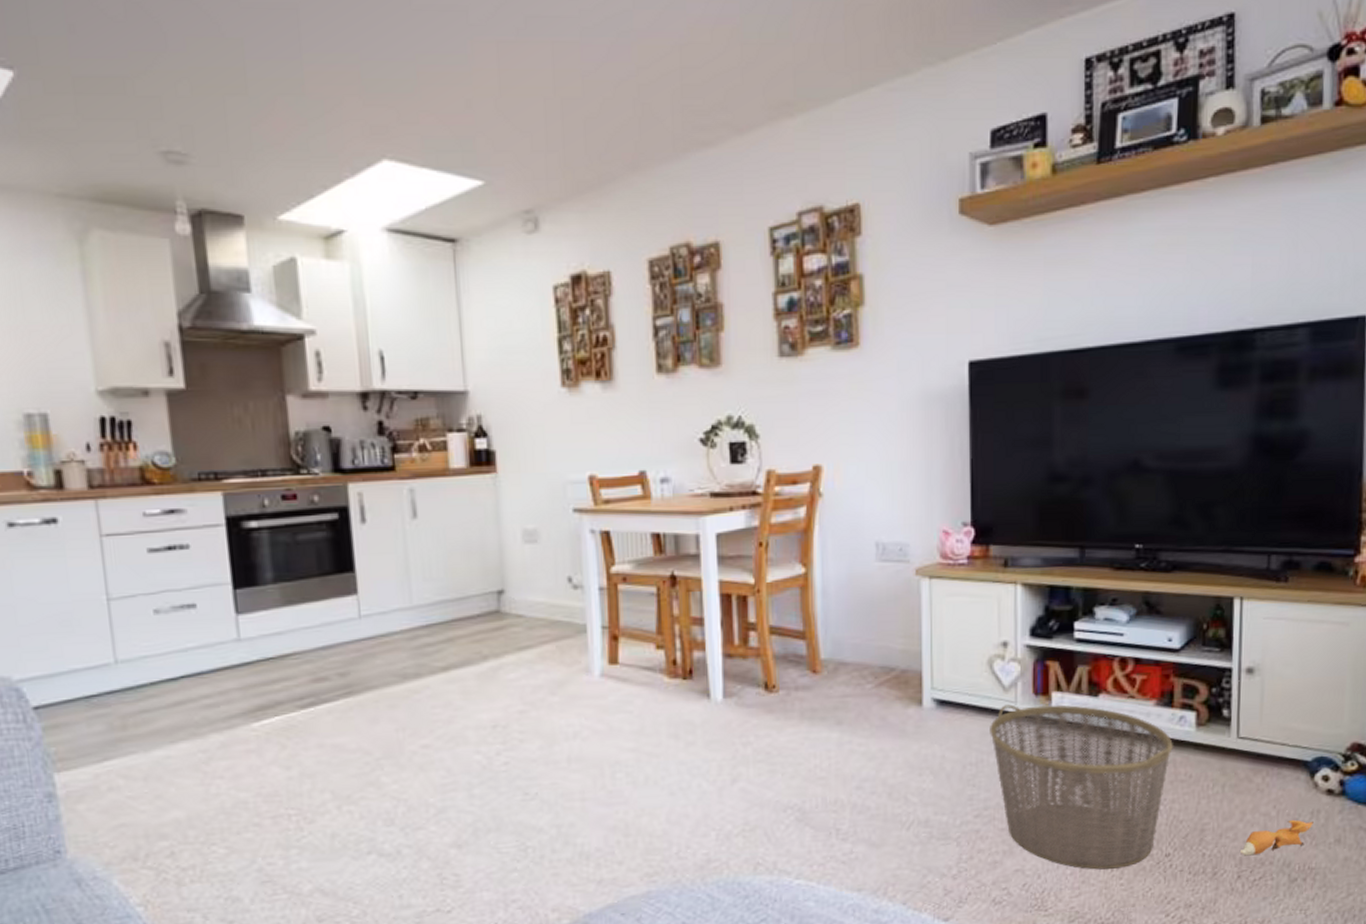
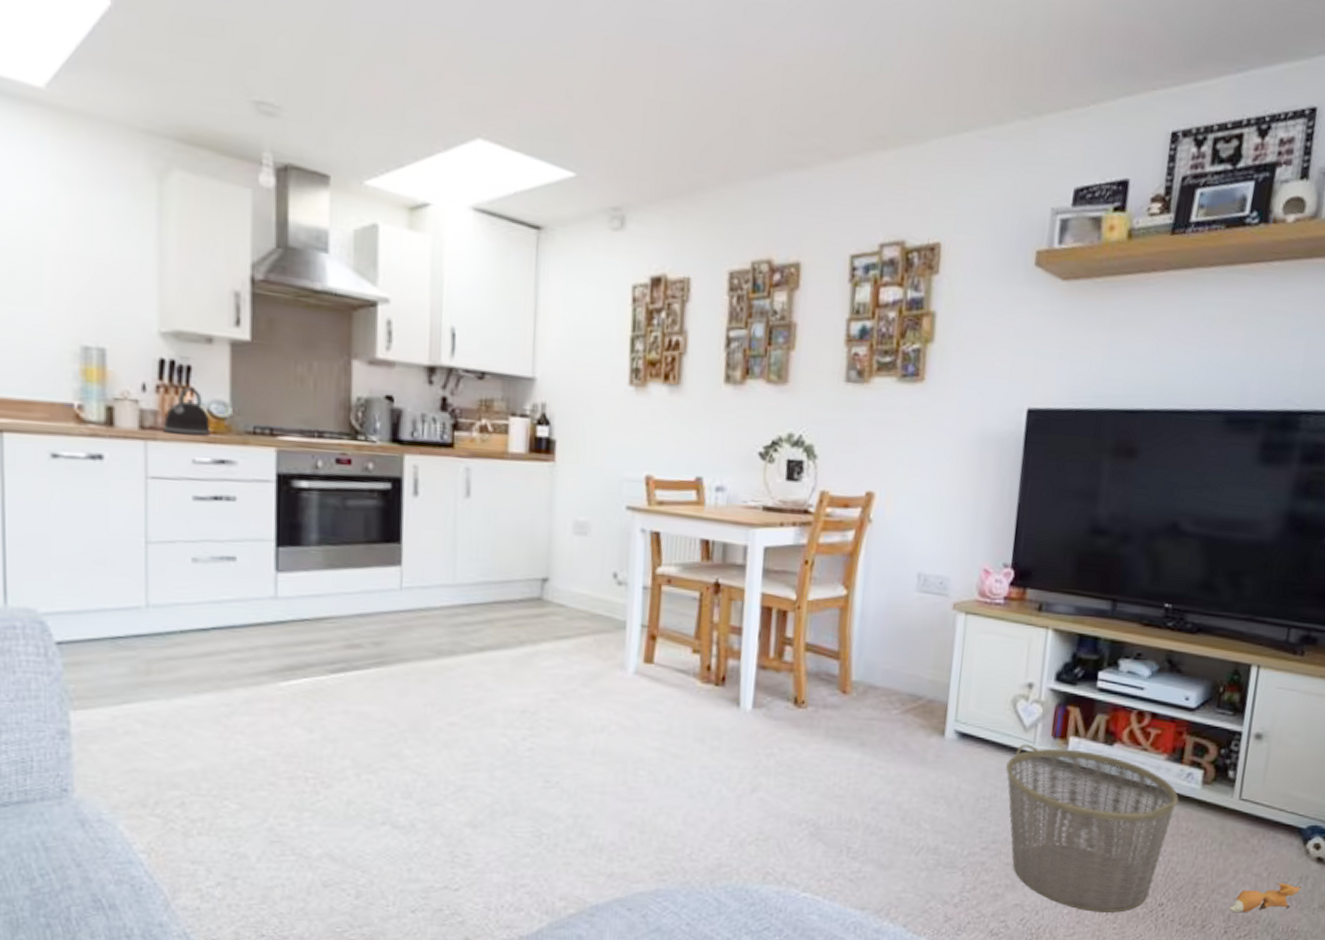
kettle: none [111,442,157,491] -> present [163,387,211,438]

